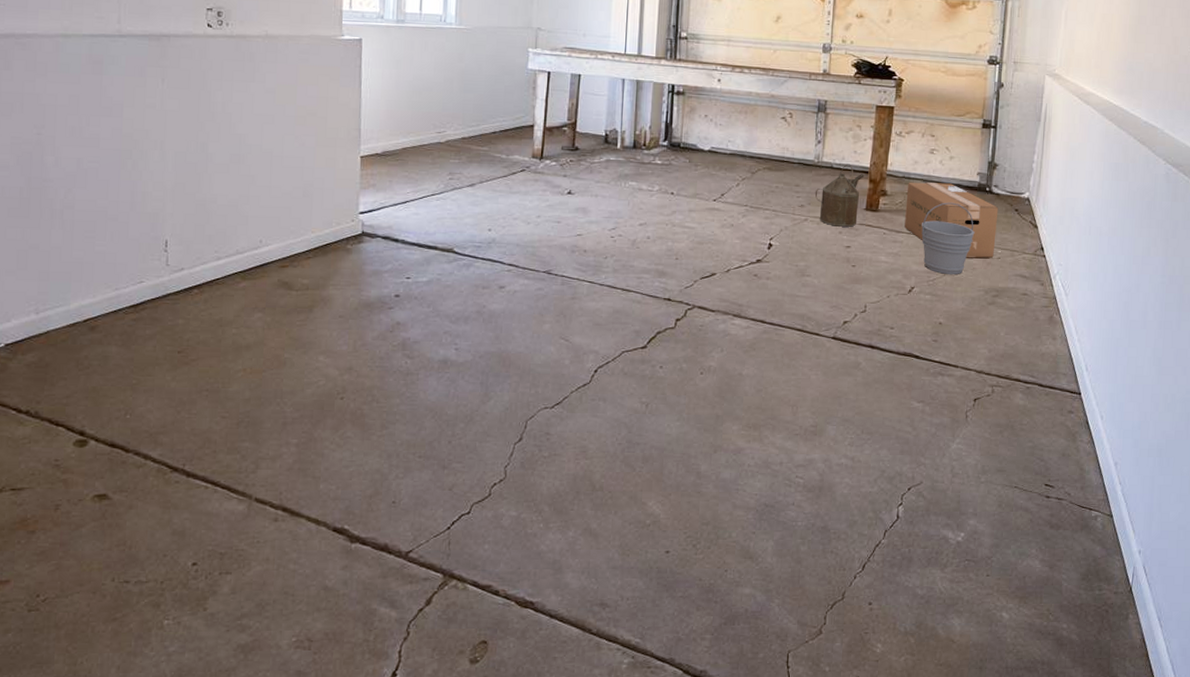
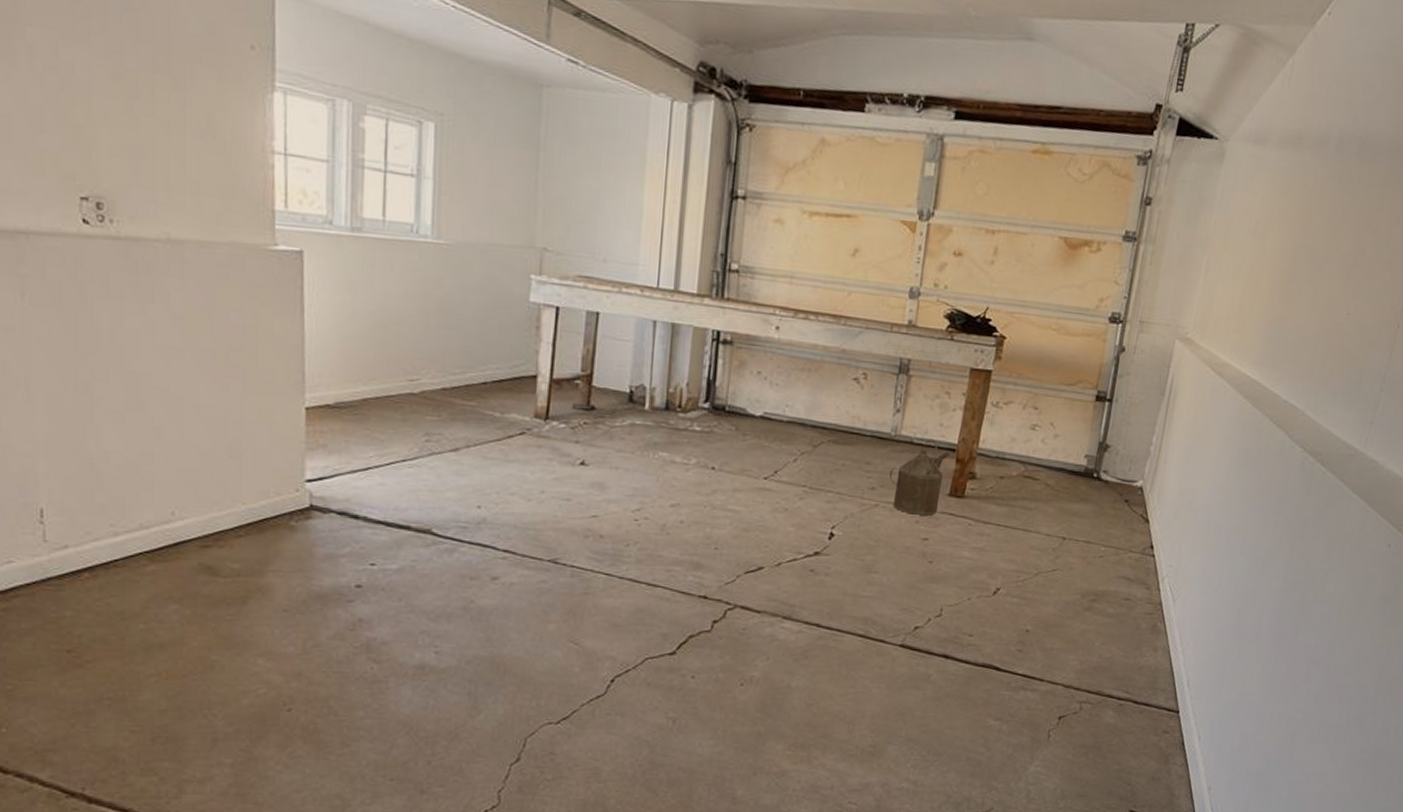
box: present [904,182,999,259] -> none [994,463,1106,557]
bucket: present [921,202,975,274] -> none [1013,489,1076,575]

